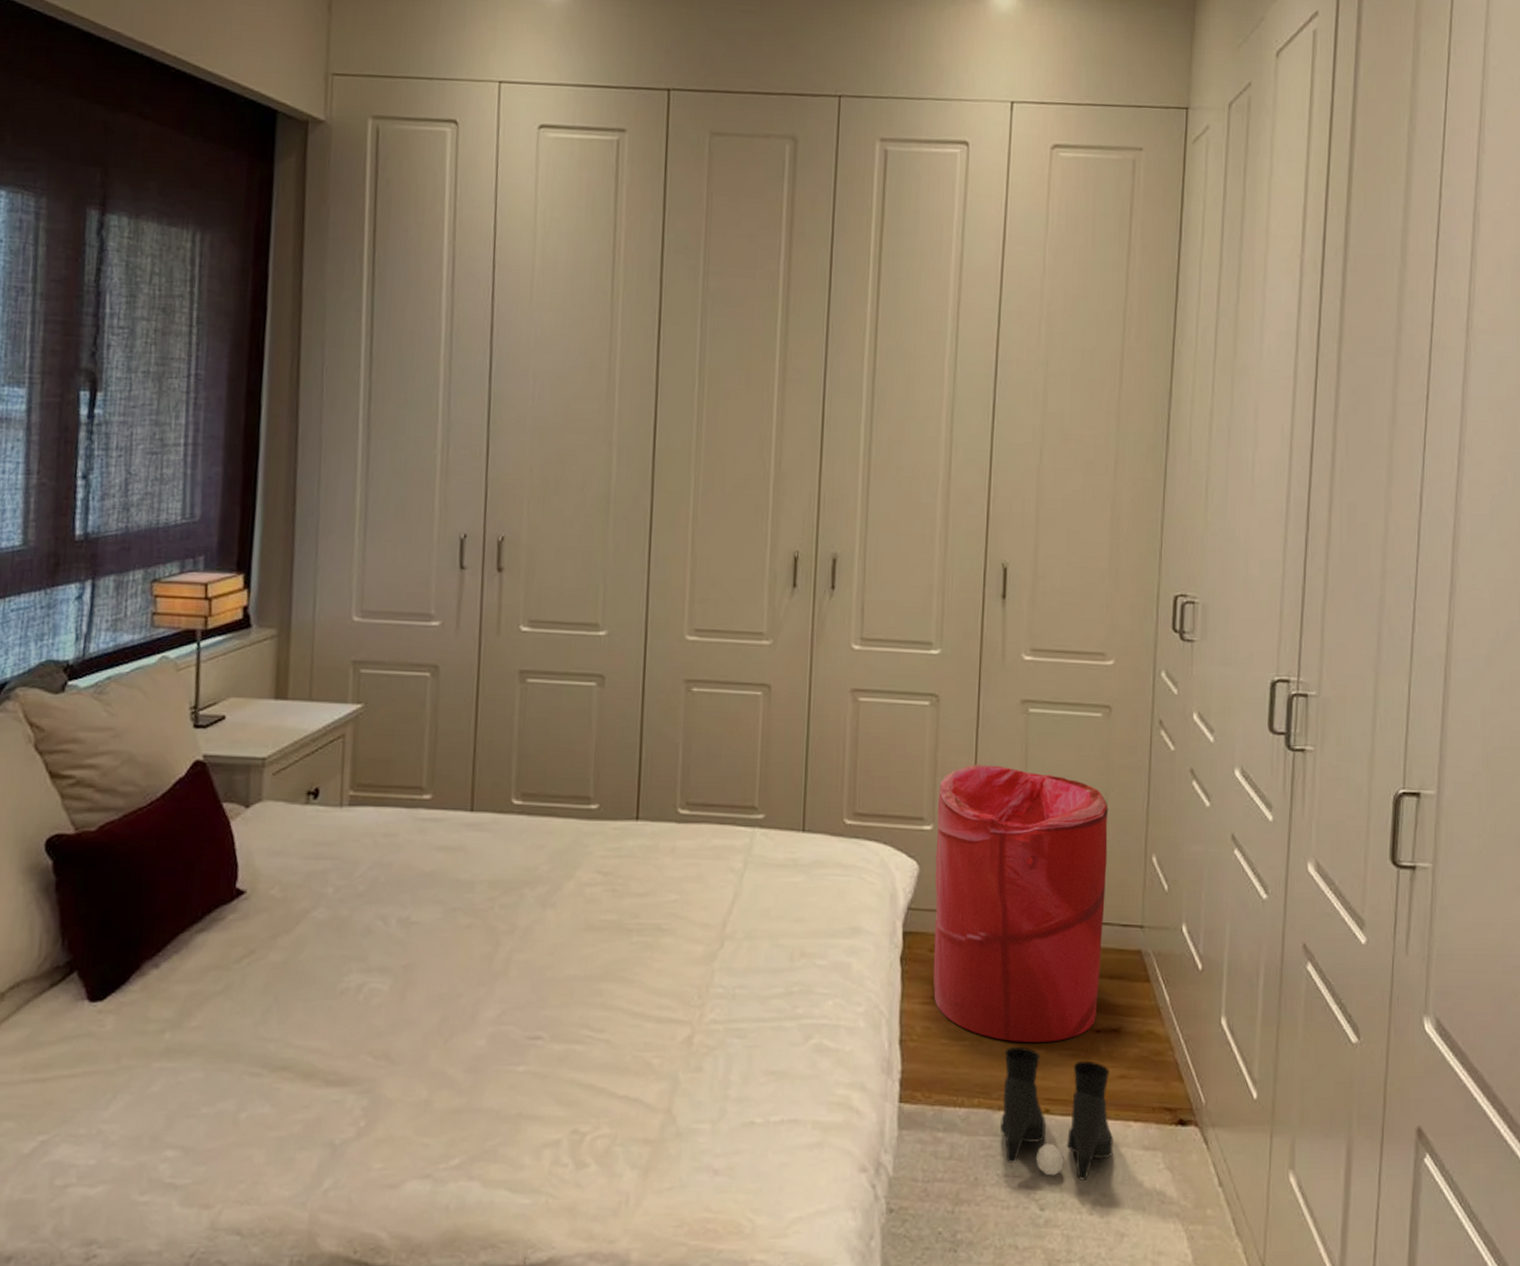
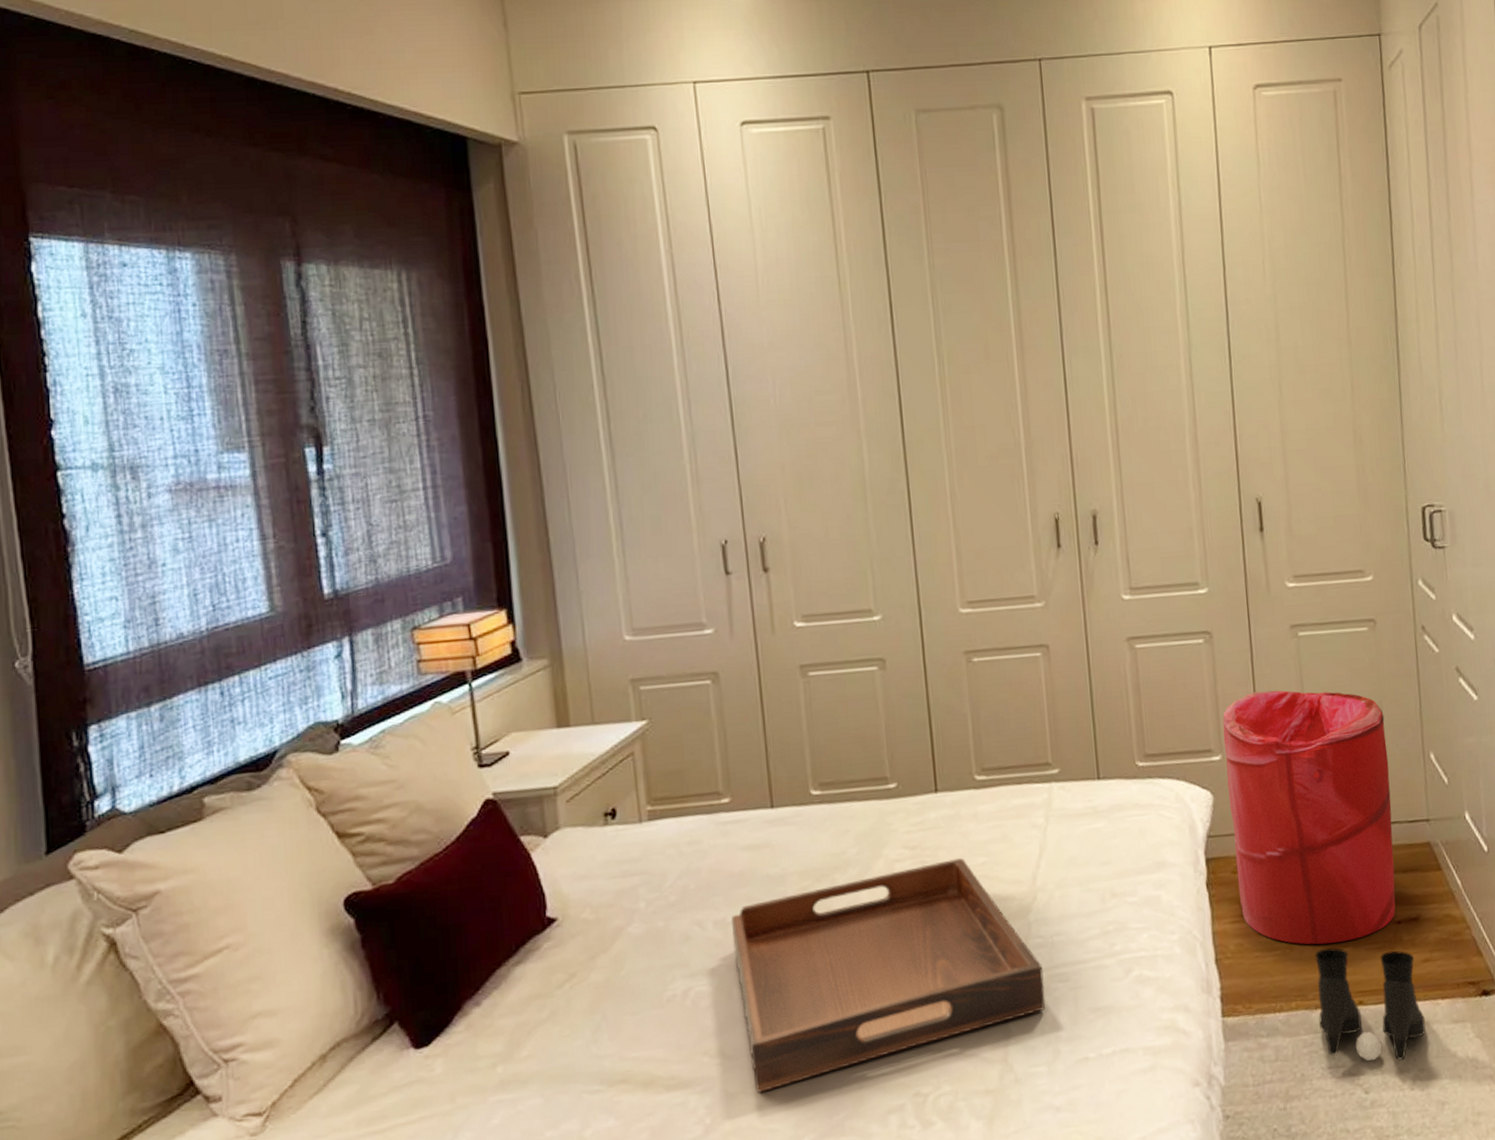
serving tray: none [413,891,720,1103] -> present [731,857,1046,1093]

